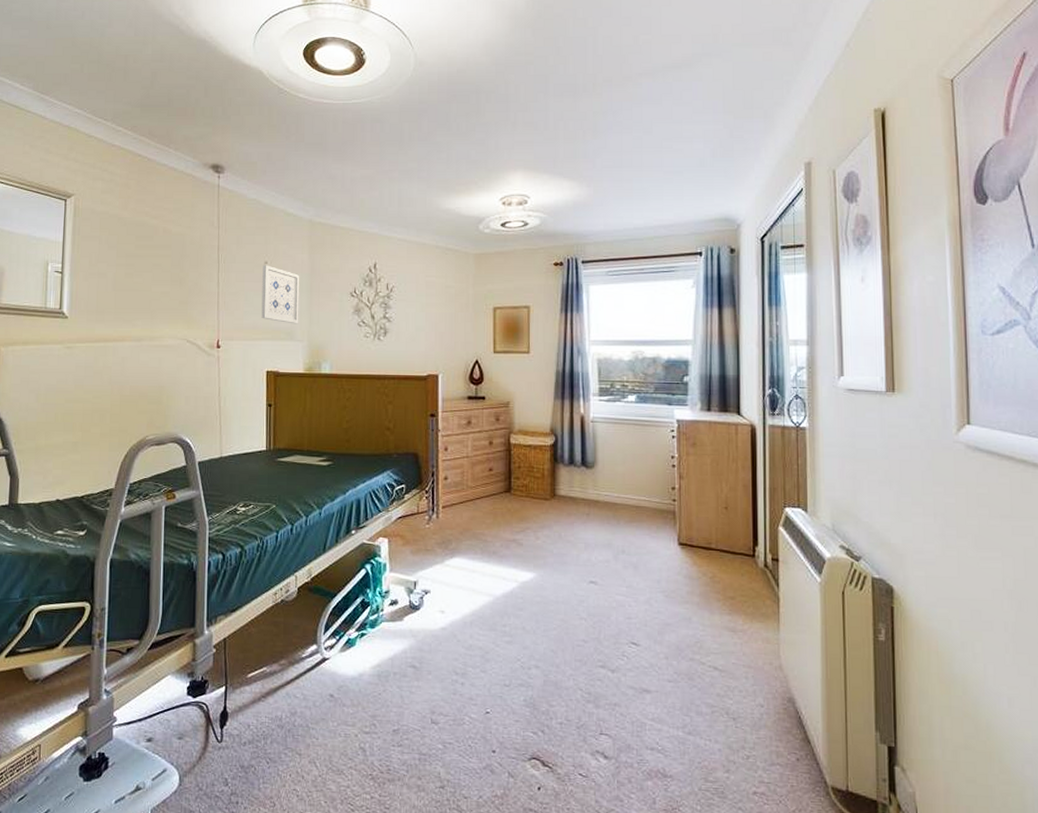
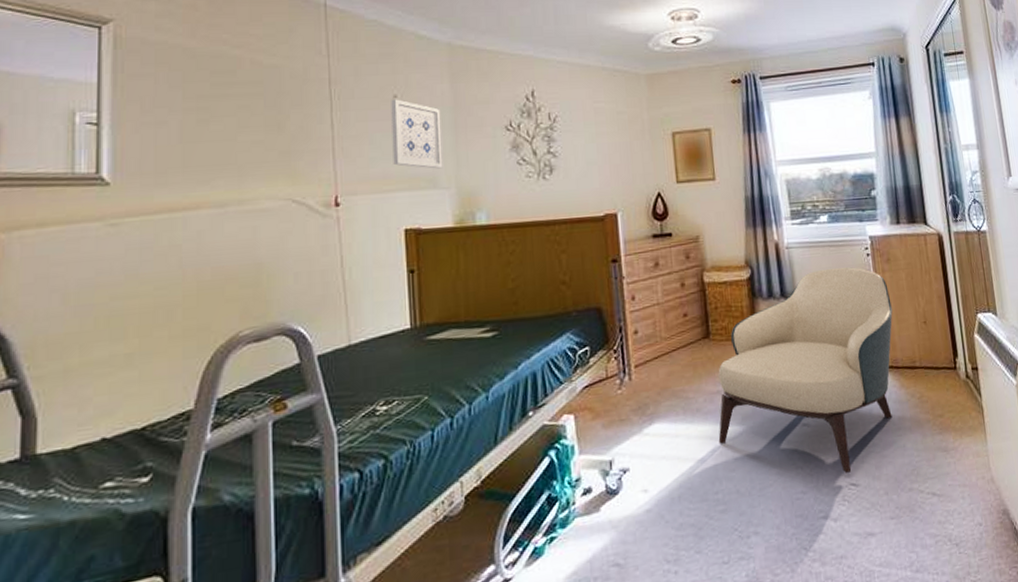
armchair: none [510,445,693,632] -> present [718,267,893,473]

